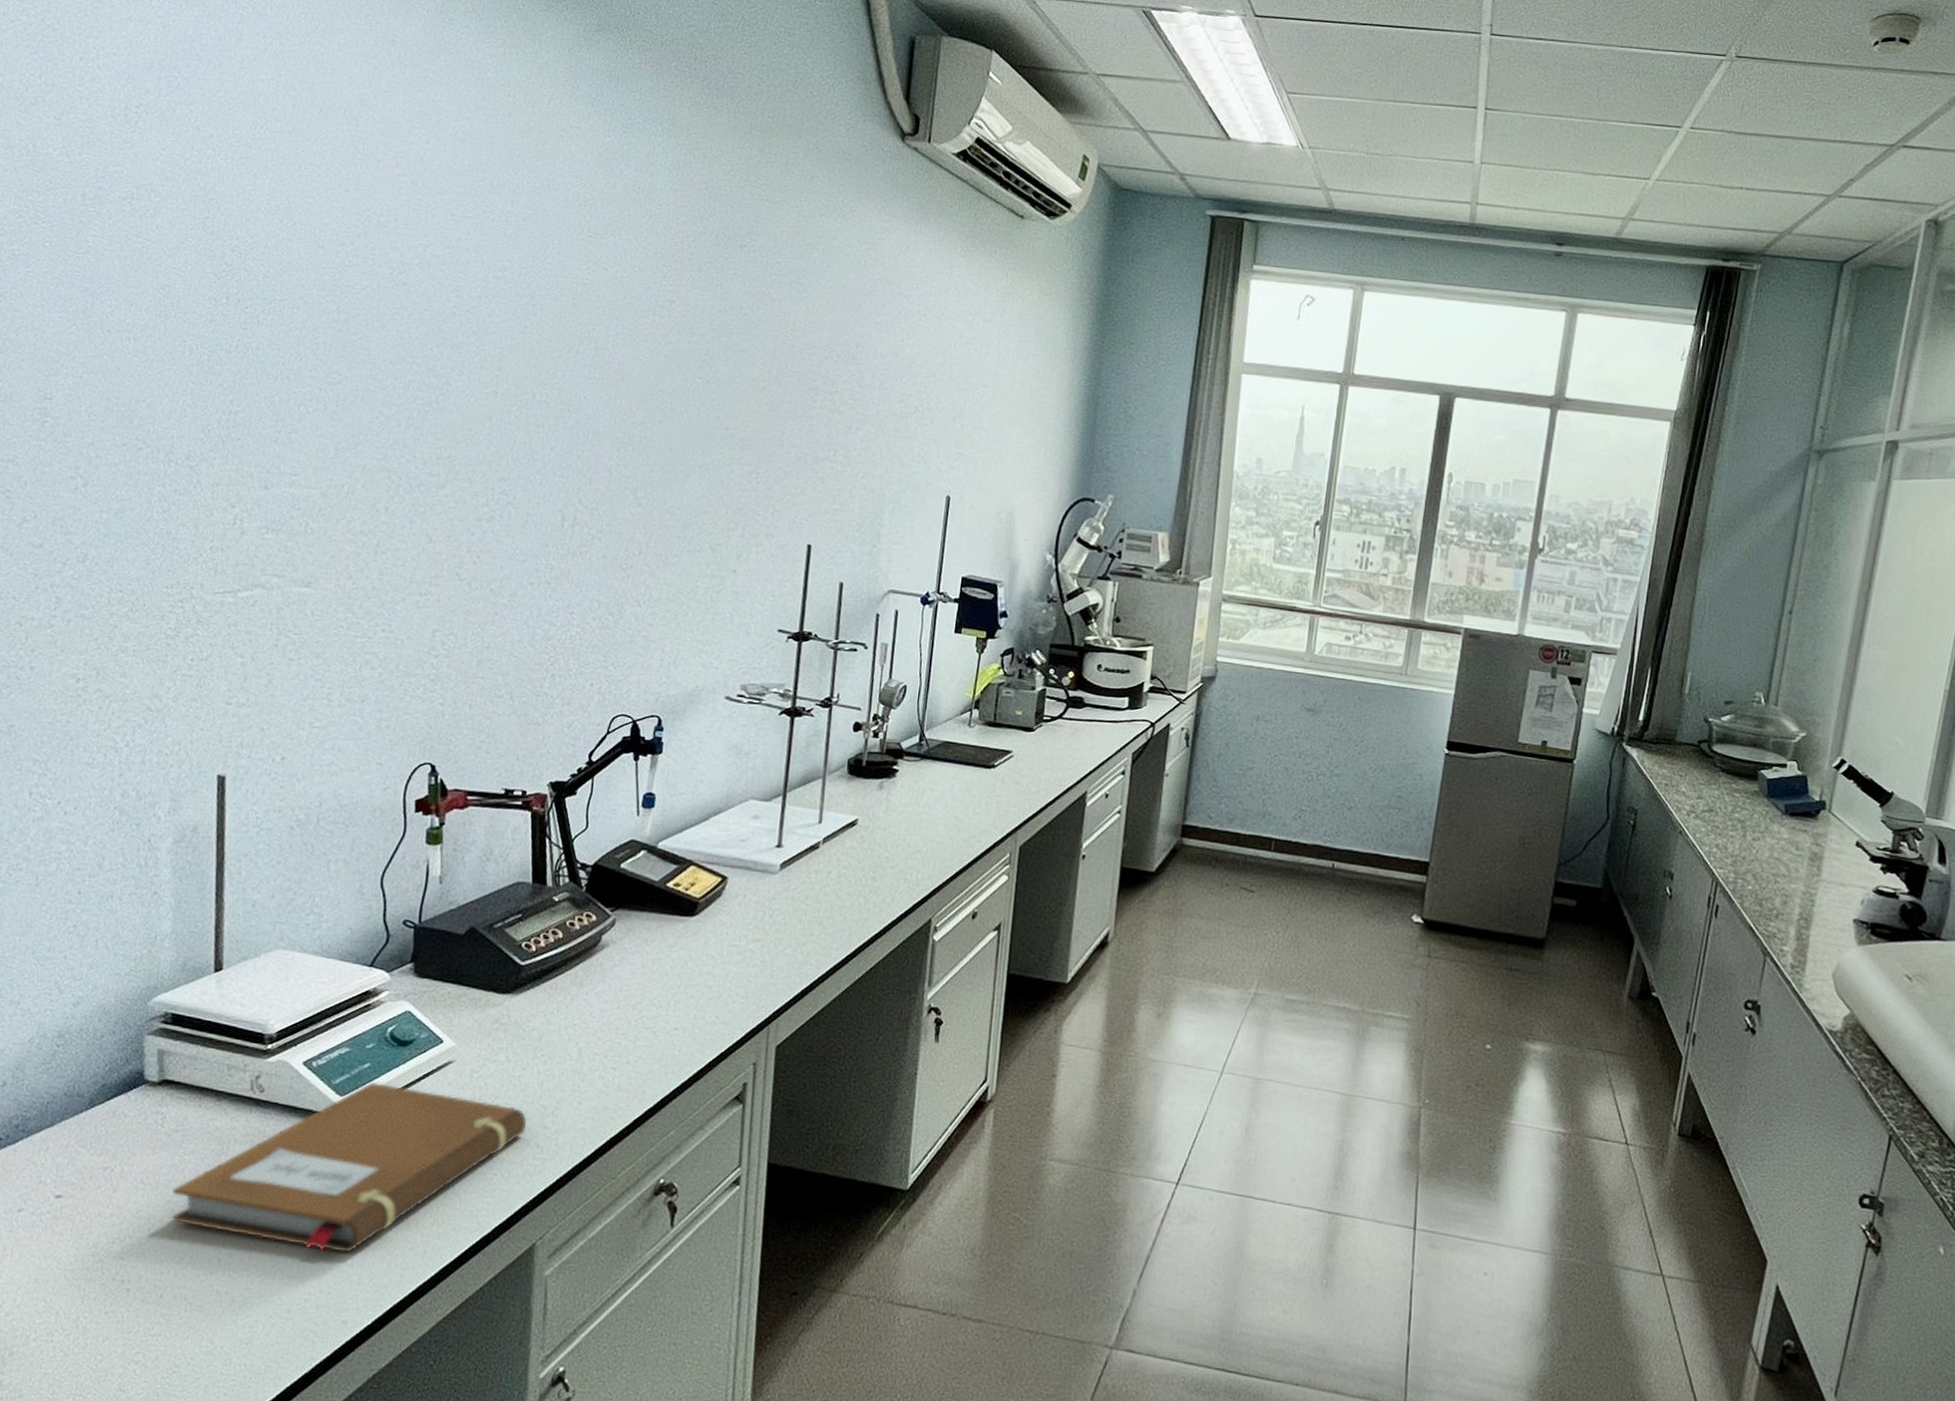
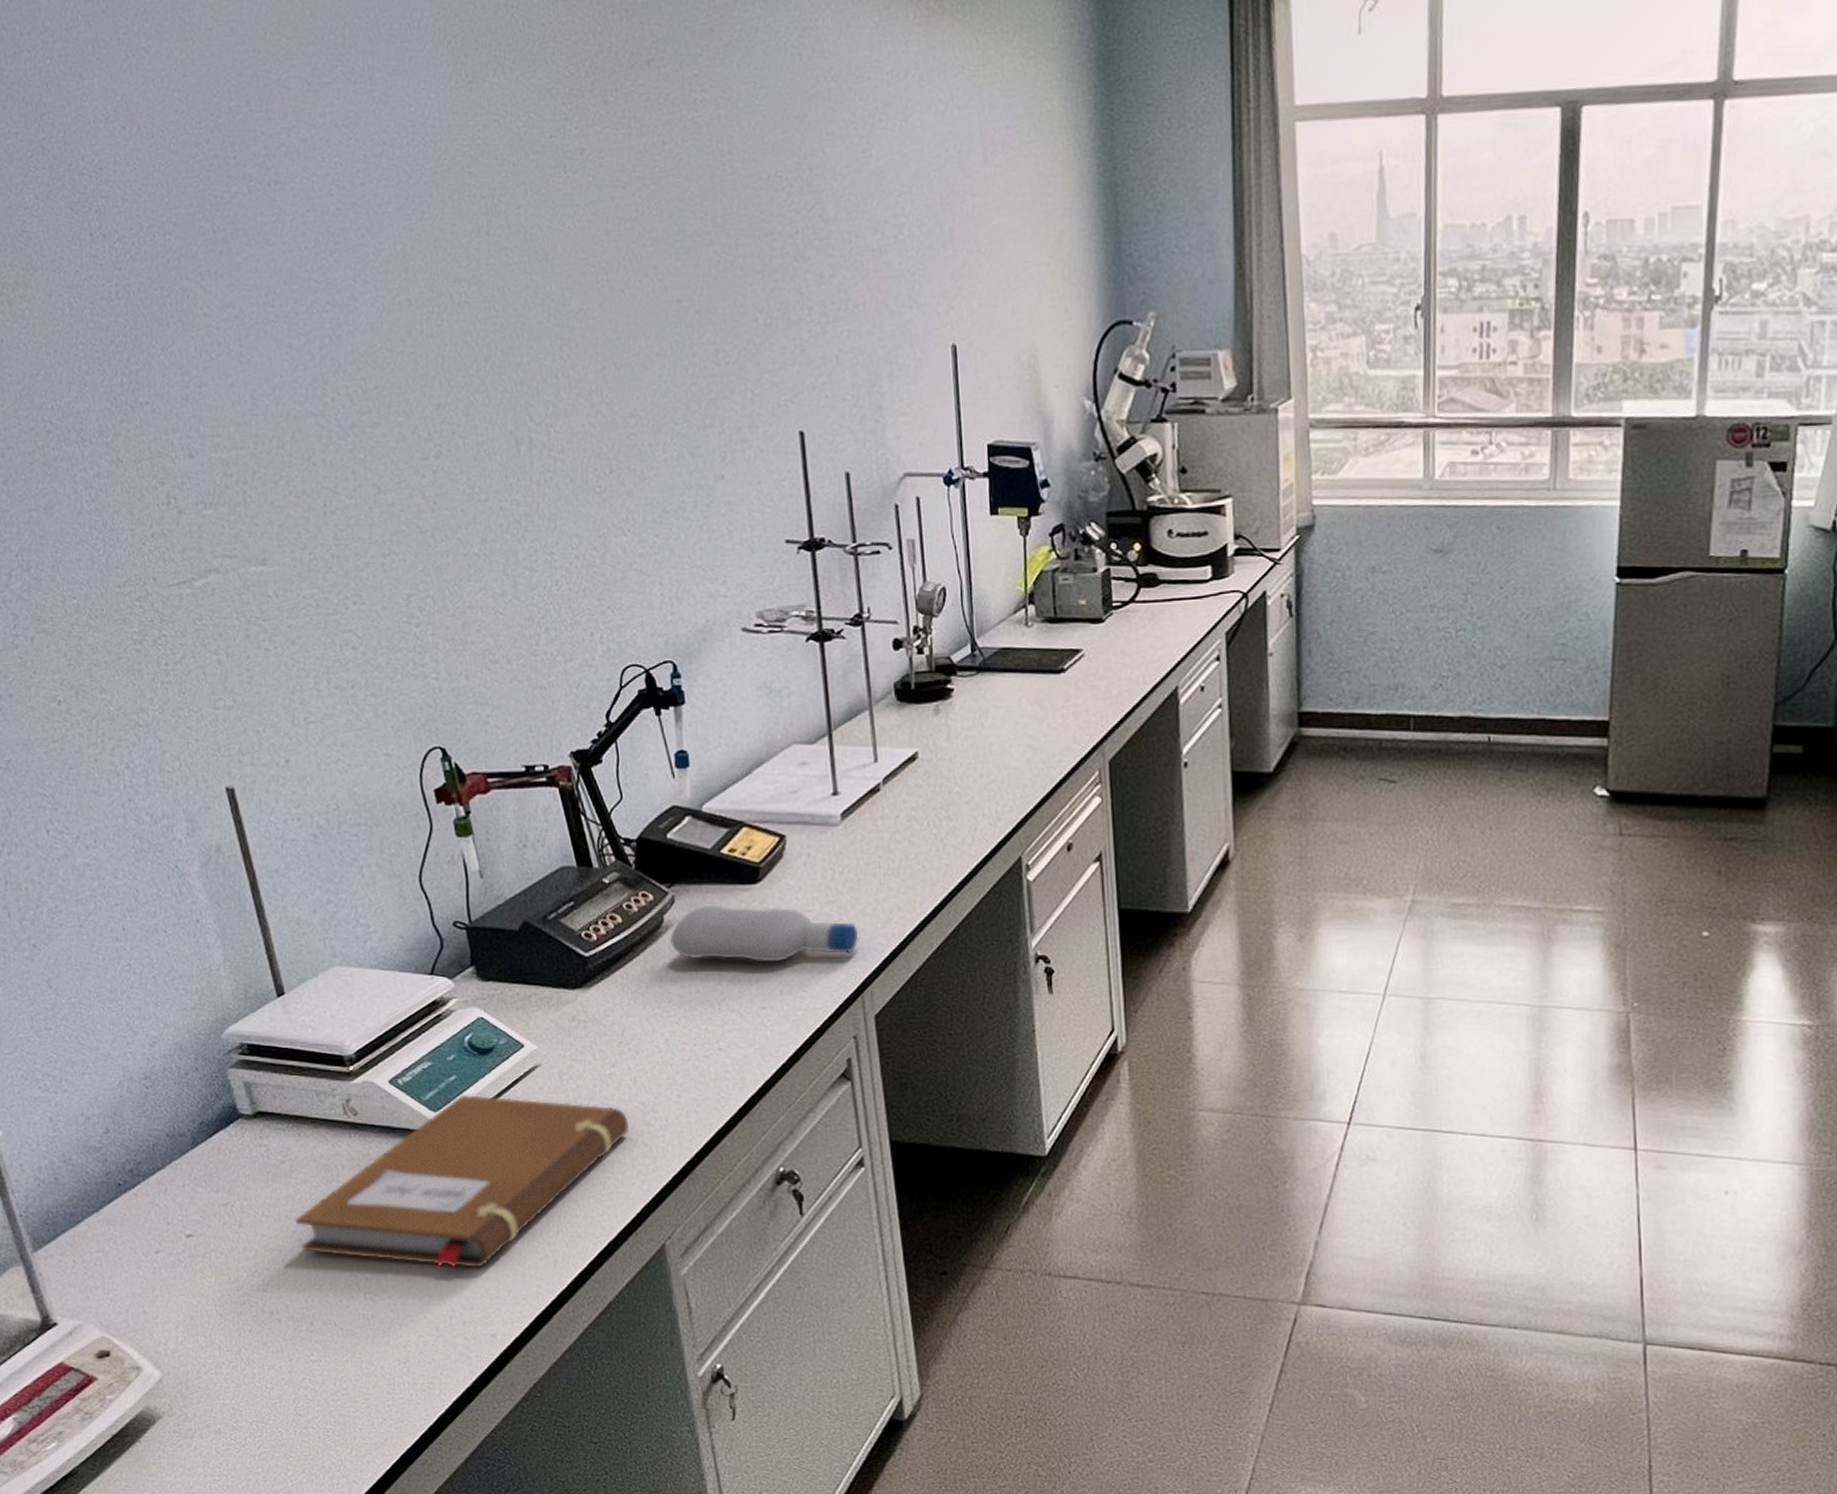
bottle: none [602,930,777,989] -> present [669,904,859,963]

